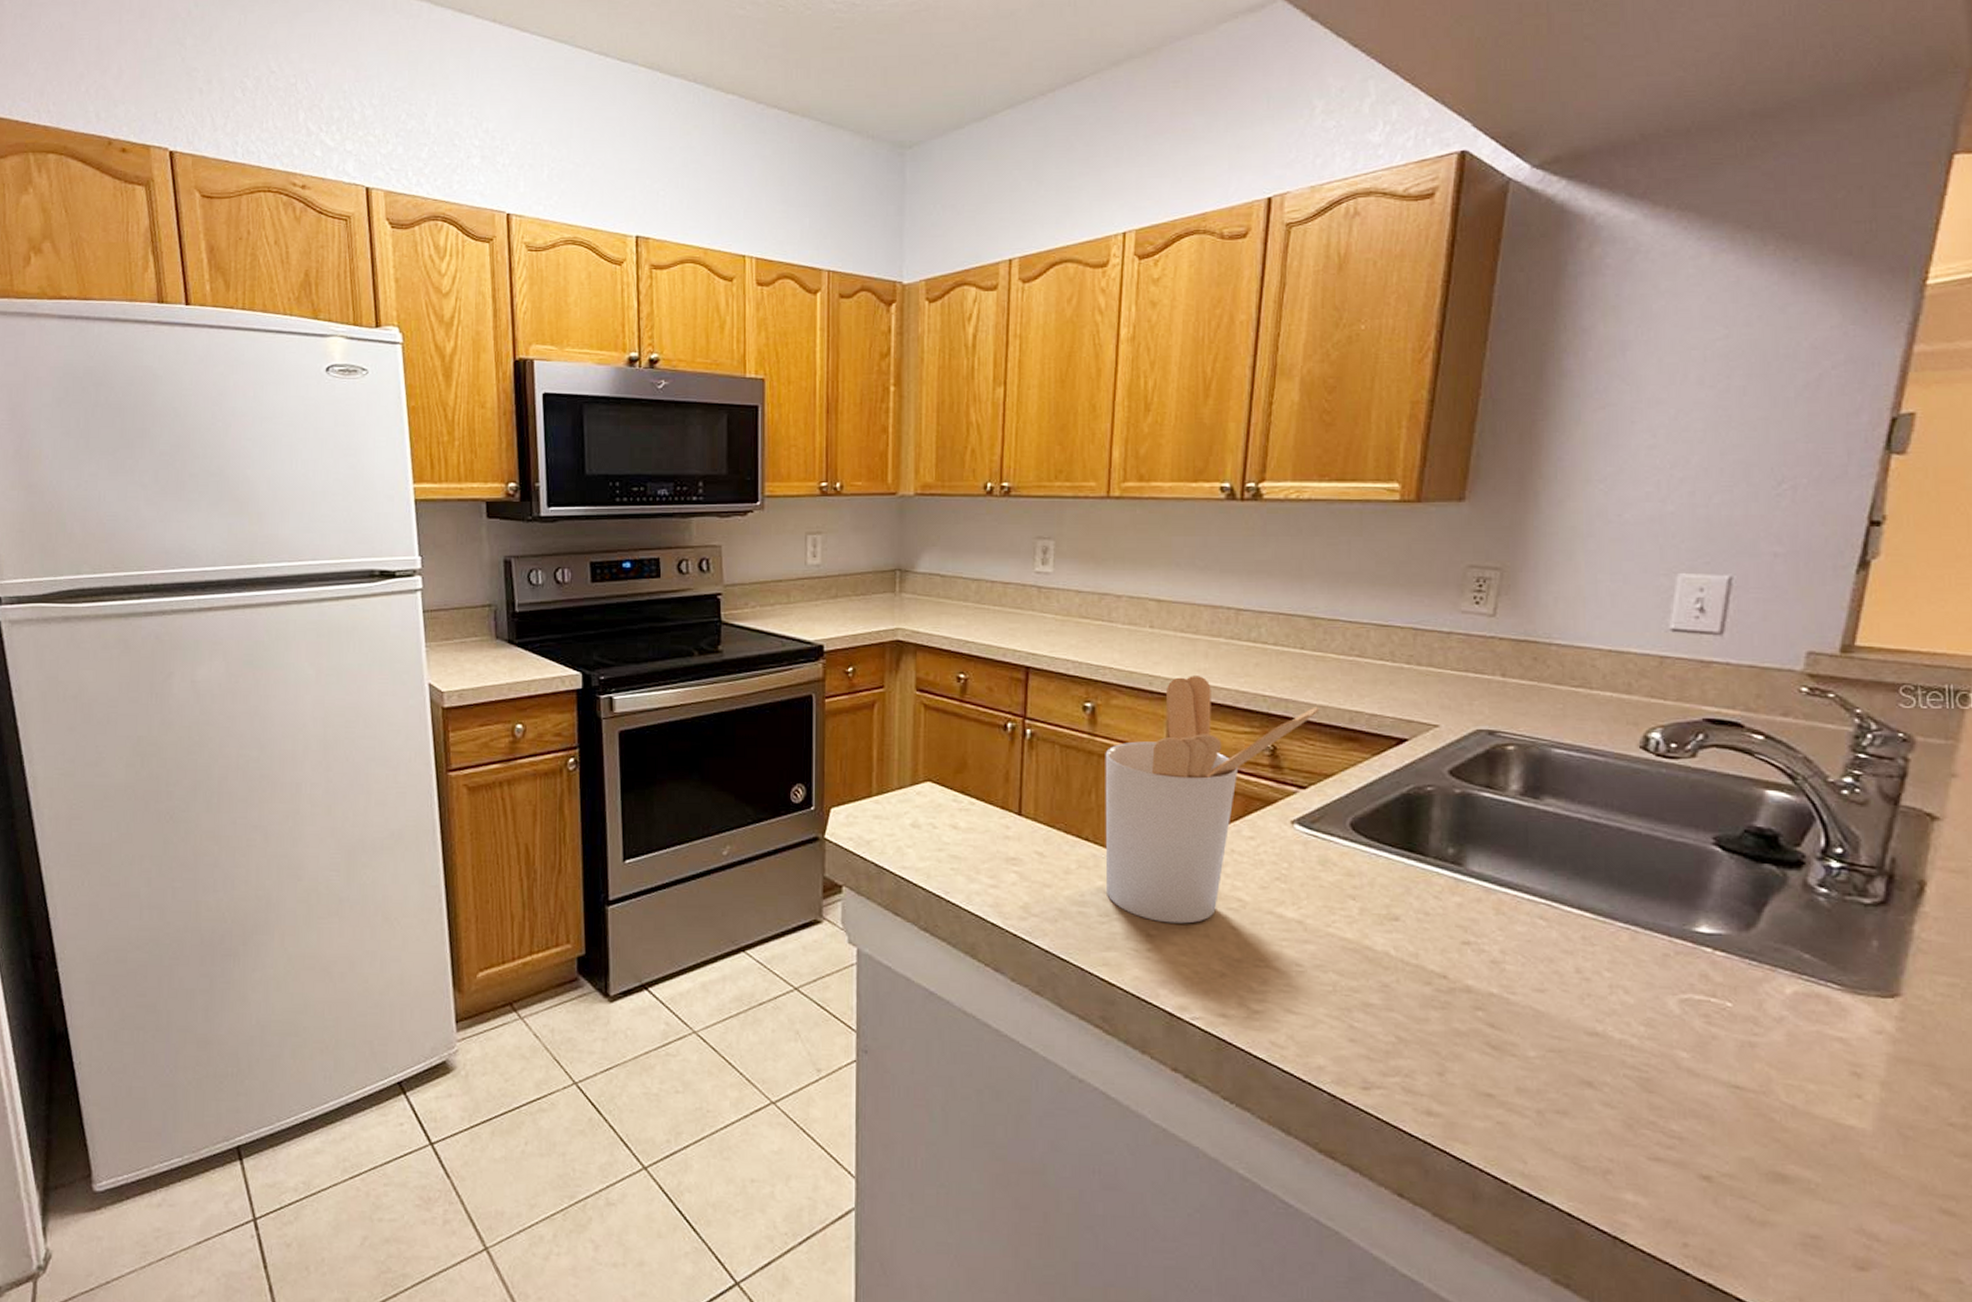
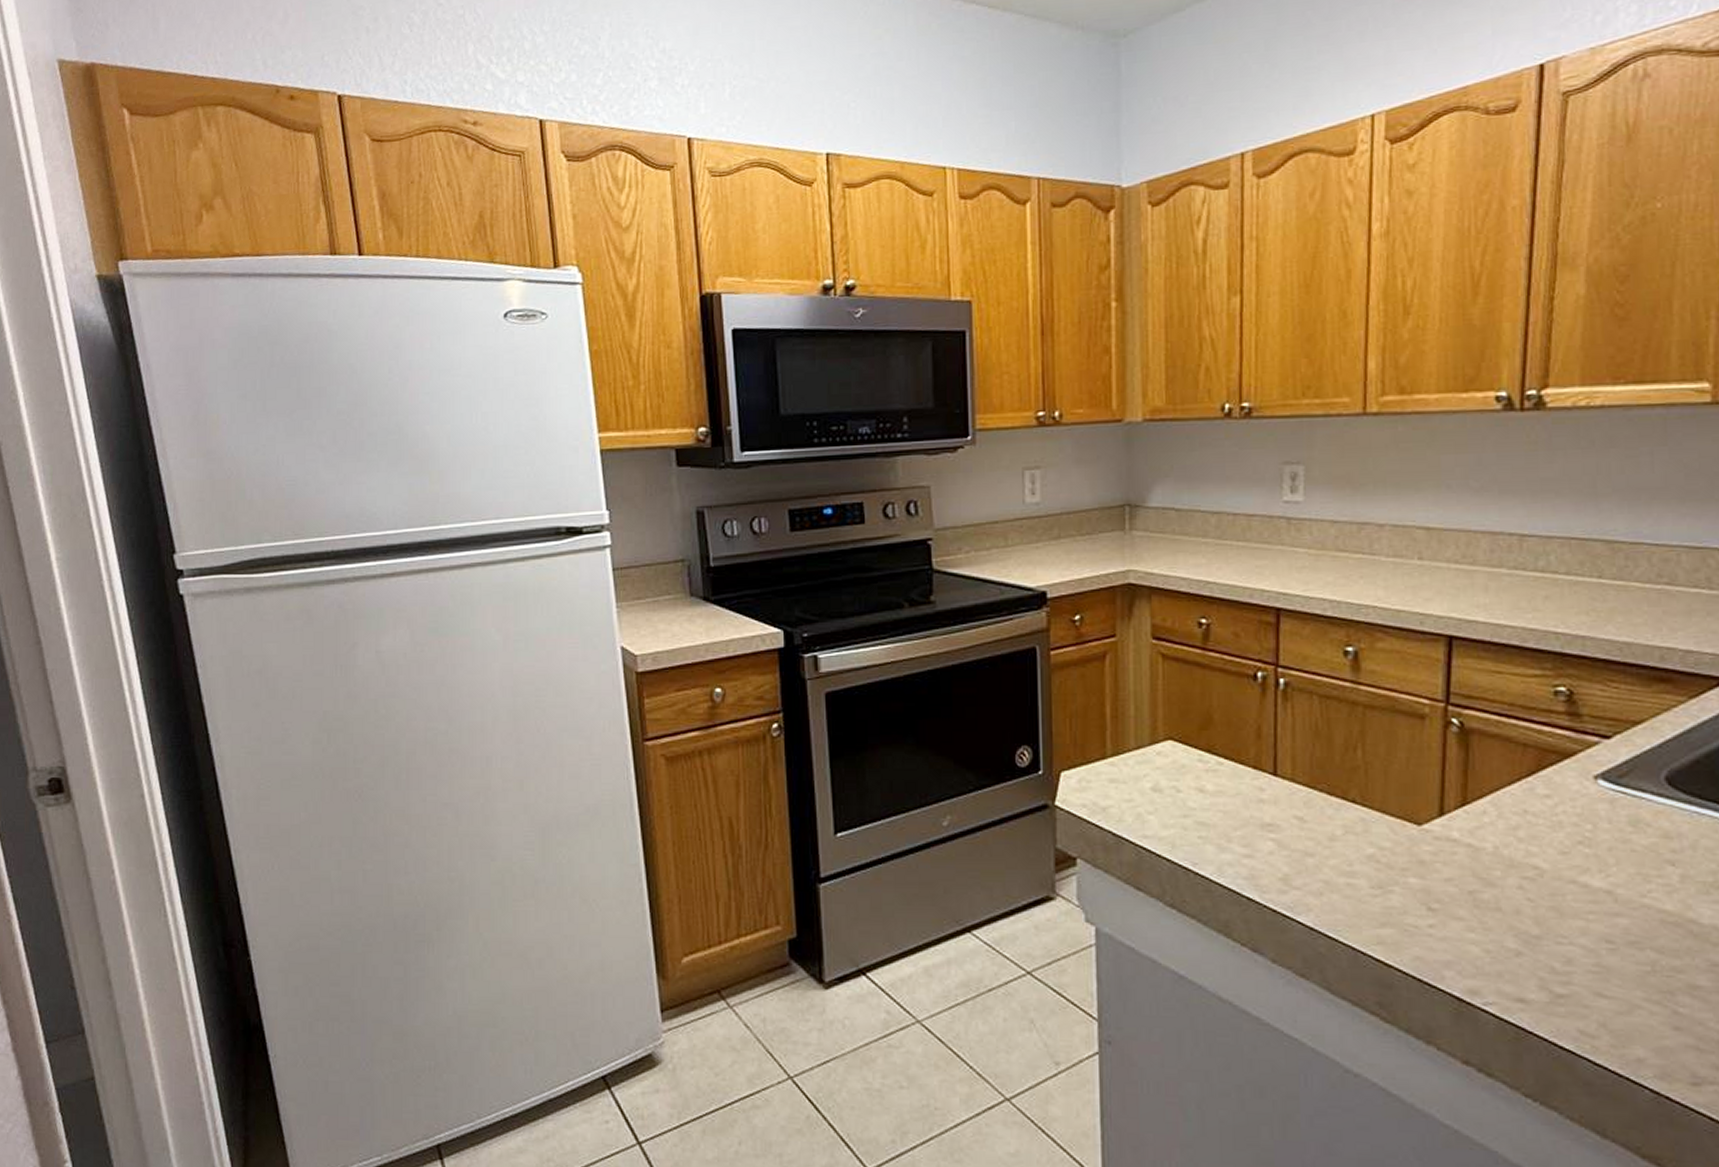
utensil holder: present [1105,676,1320,924] -> none [1371,612,1623,896]

